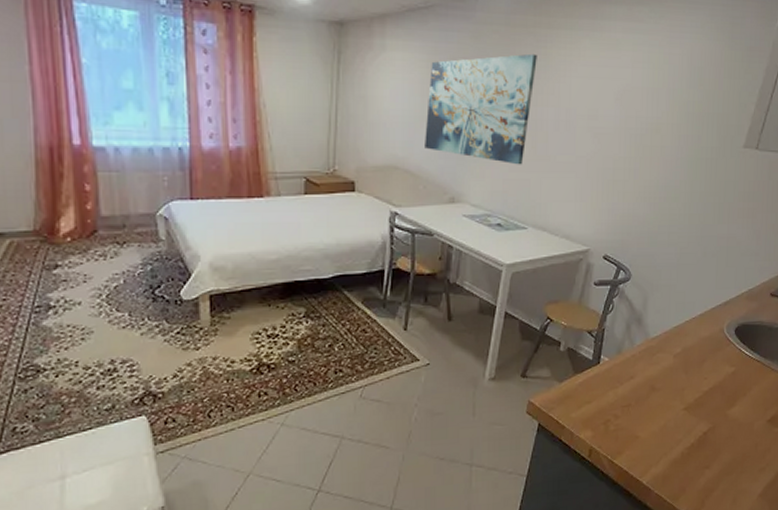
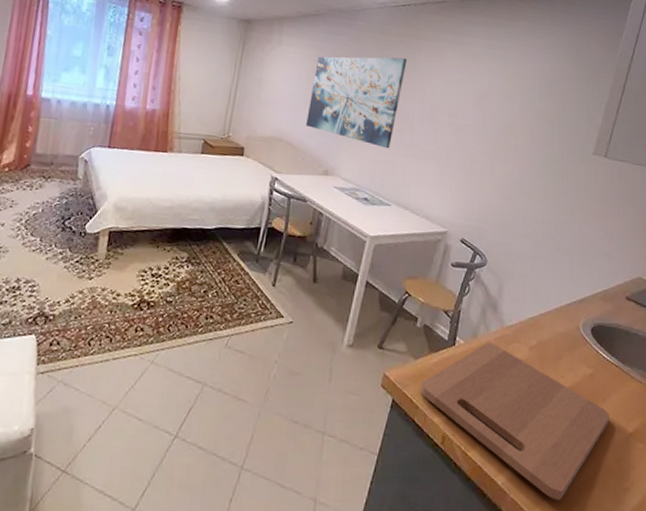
cutting board: none [566,356,749,489] -> present [420,342,609,501]

